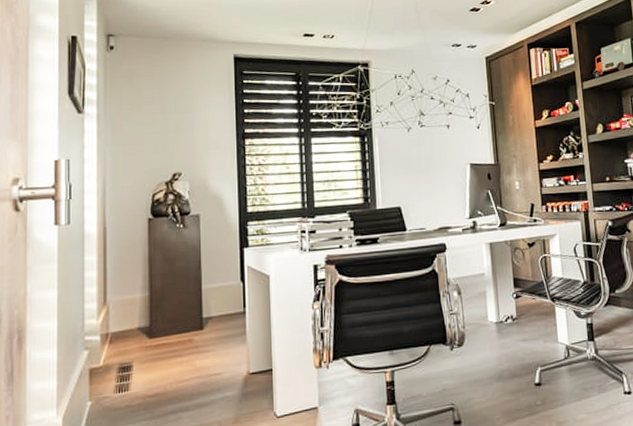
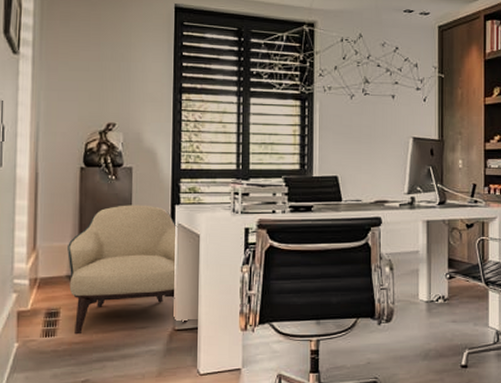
armchair: none [138,250,262,388] -> present [67,205,188,335]

